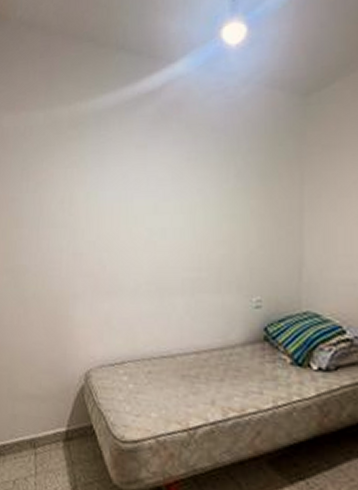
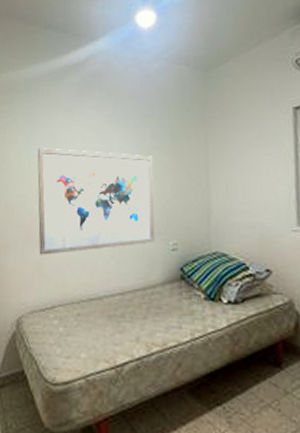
wall art: none [107,189,236,307] -> present [37,148,155,255]

